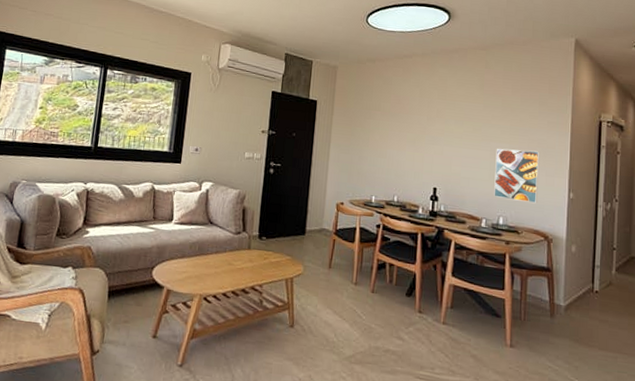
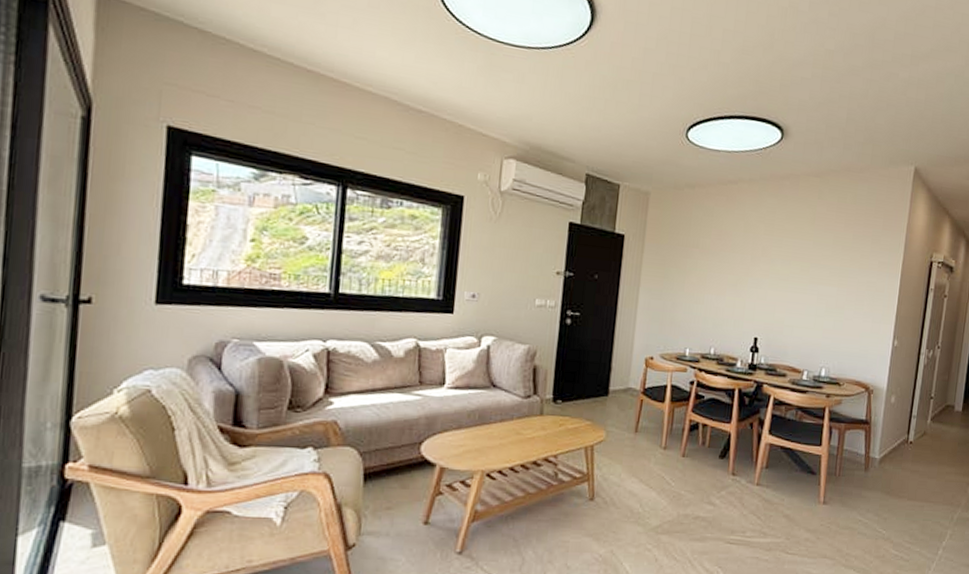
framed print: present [494,148,540,204] -> none [817,292,869,353]

